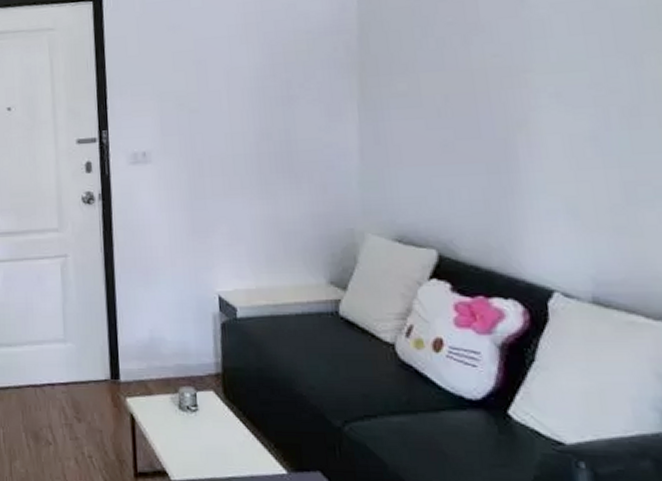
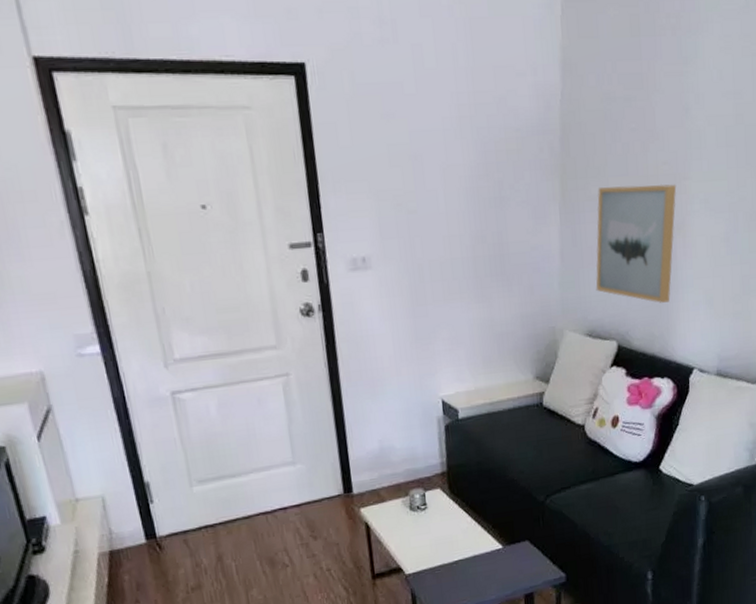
wall art: none [405,77,514,210] -> present [595,184,677,303]

